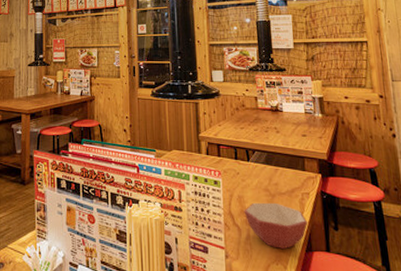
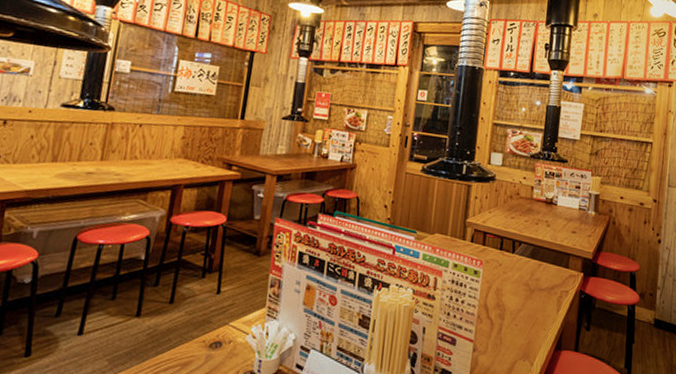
bowl: present [244,202,308,249] -> none [499,296,562,346]

